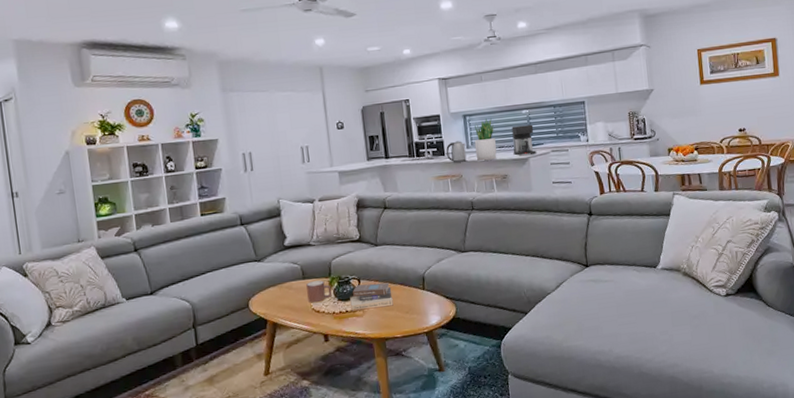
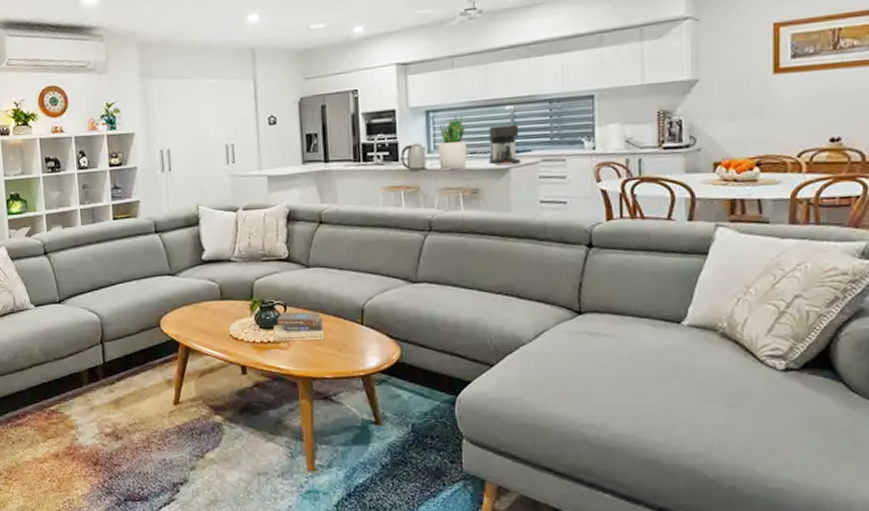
mug: present [306,280,332,304] -> none [224,303,253,330]

